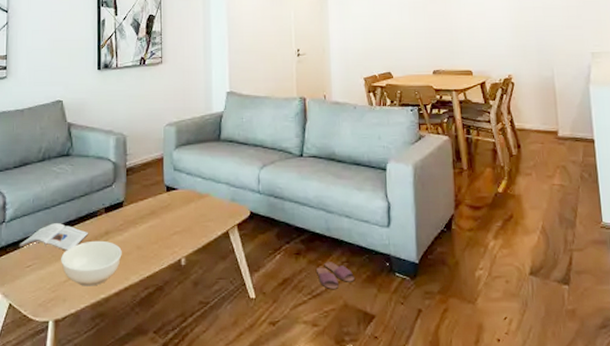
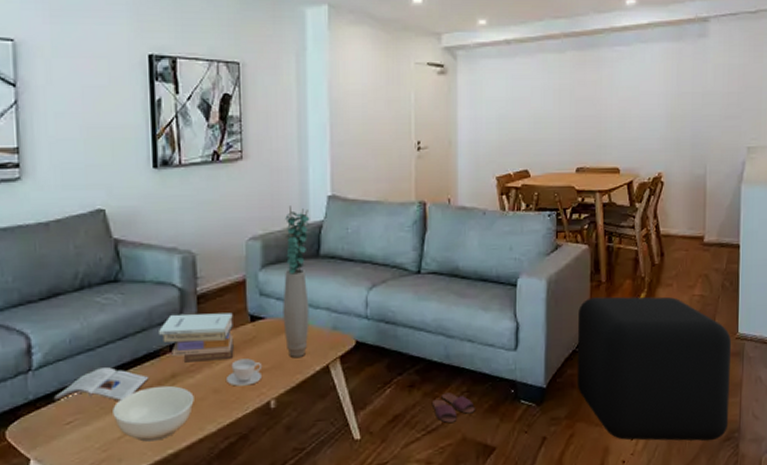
books: none [96,183,153,222] -> present [157,312,234,363]
teacup: none [147,222,175,245] -> present [227,358,263,386]
vase: none [191,99,213,224] -> present [283,206,310,358]
cube: none [444,183,603,327] -> present [577,296,732,441]

